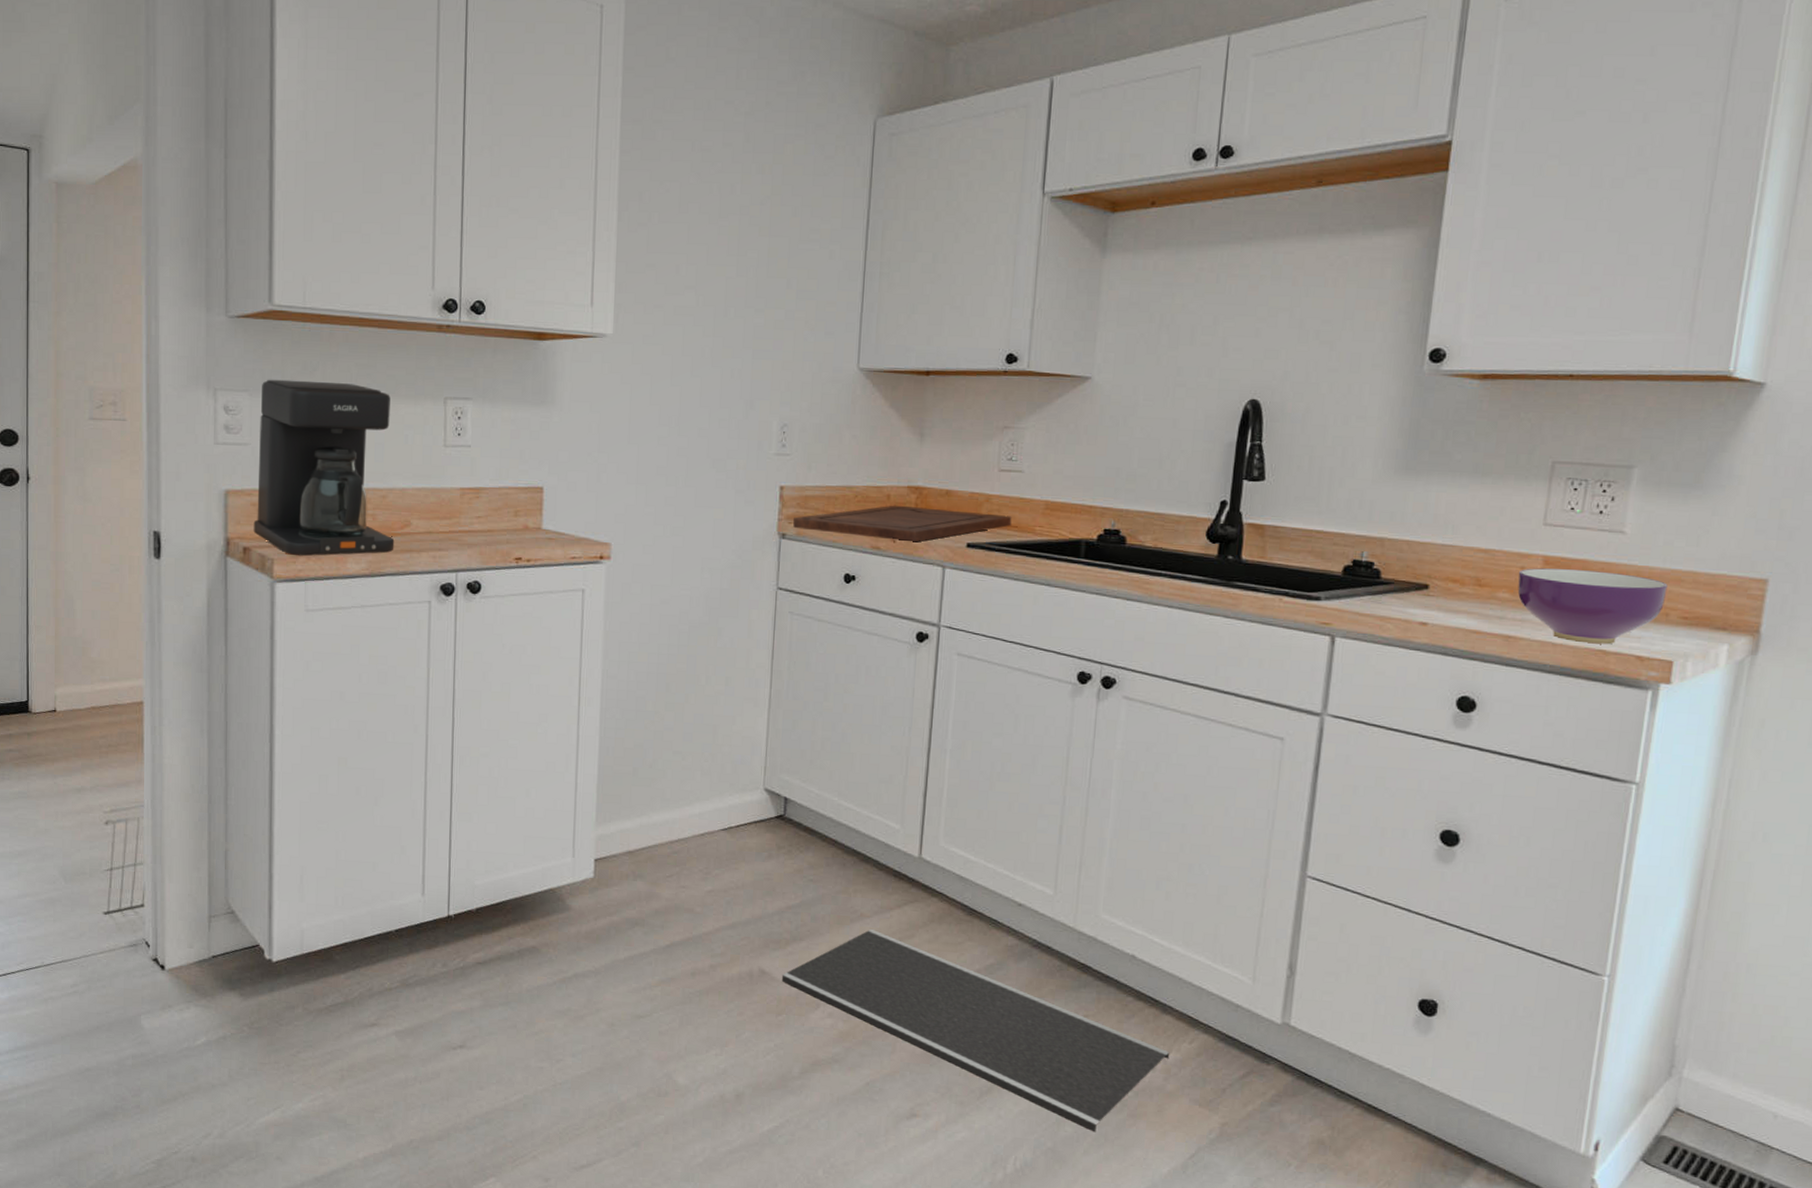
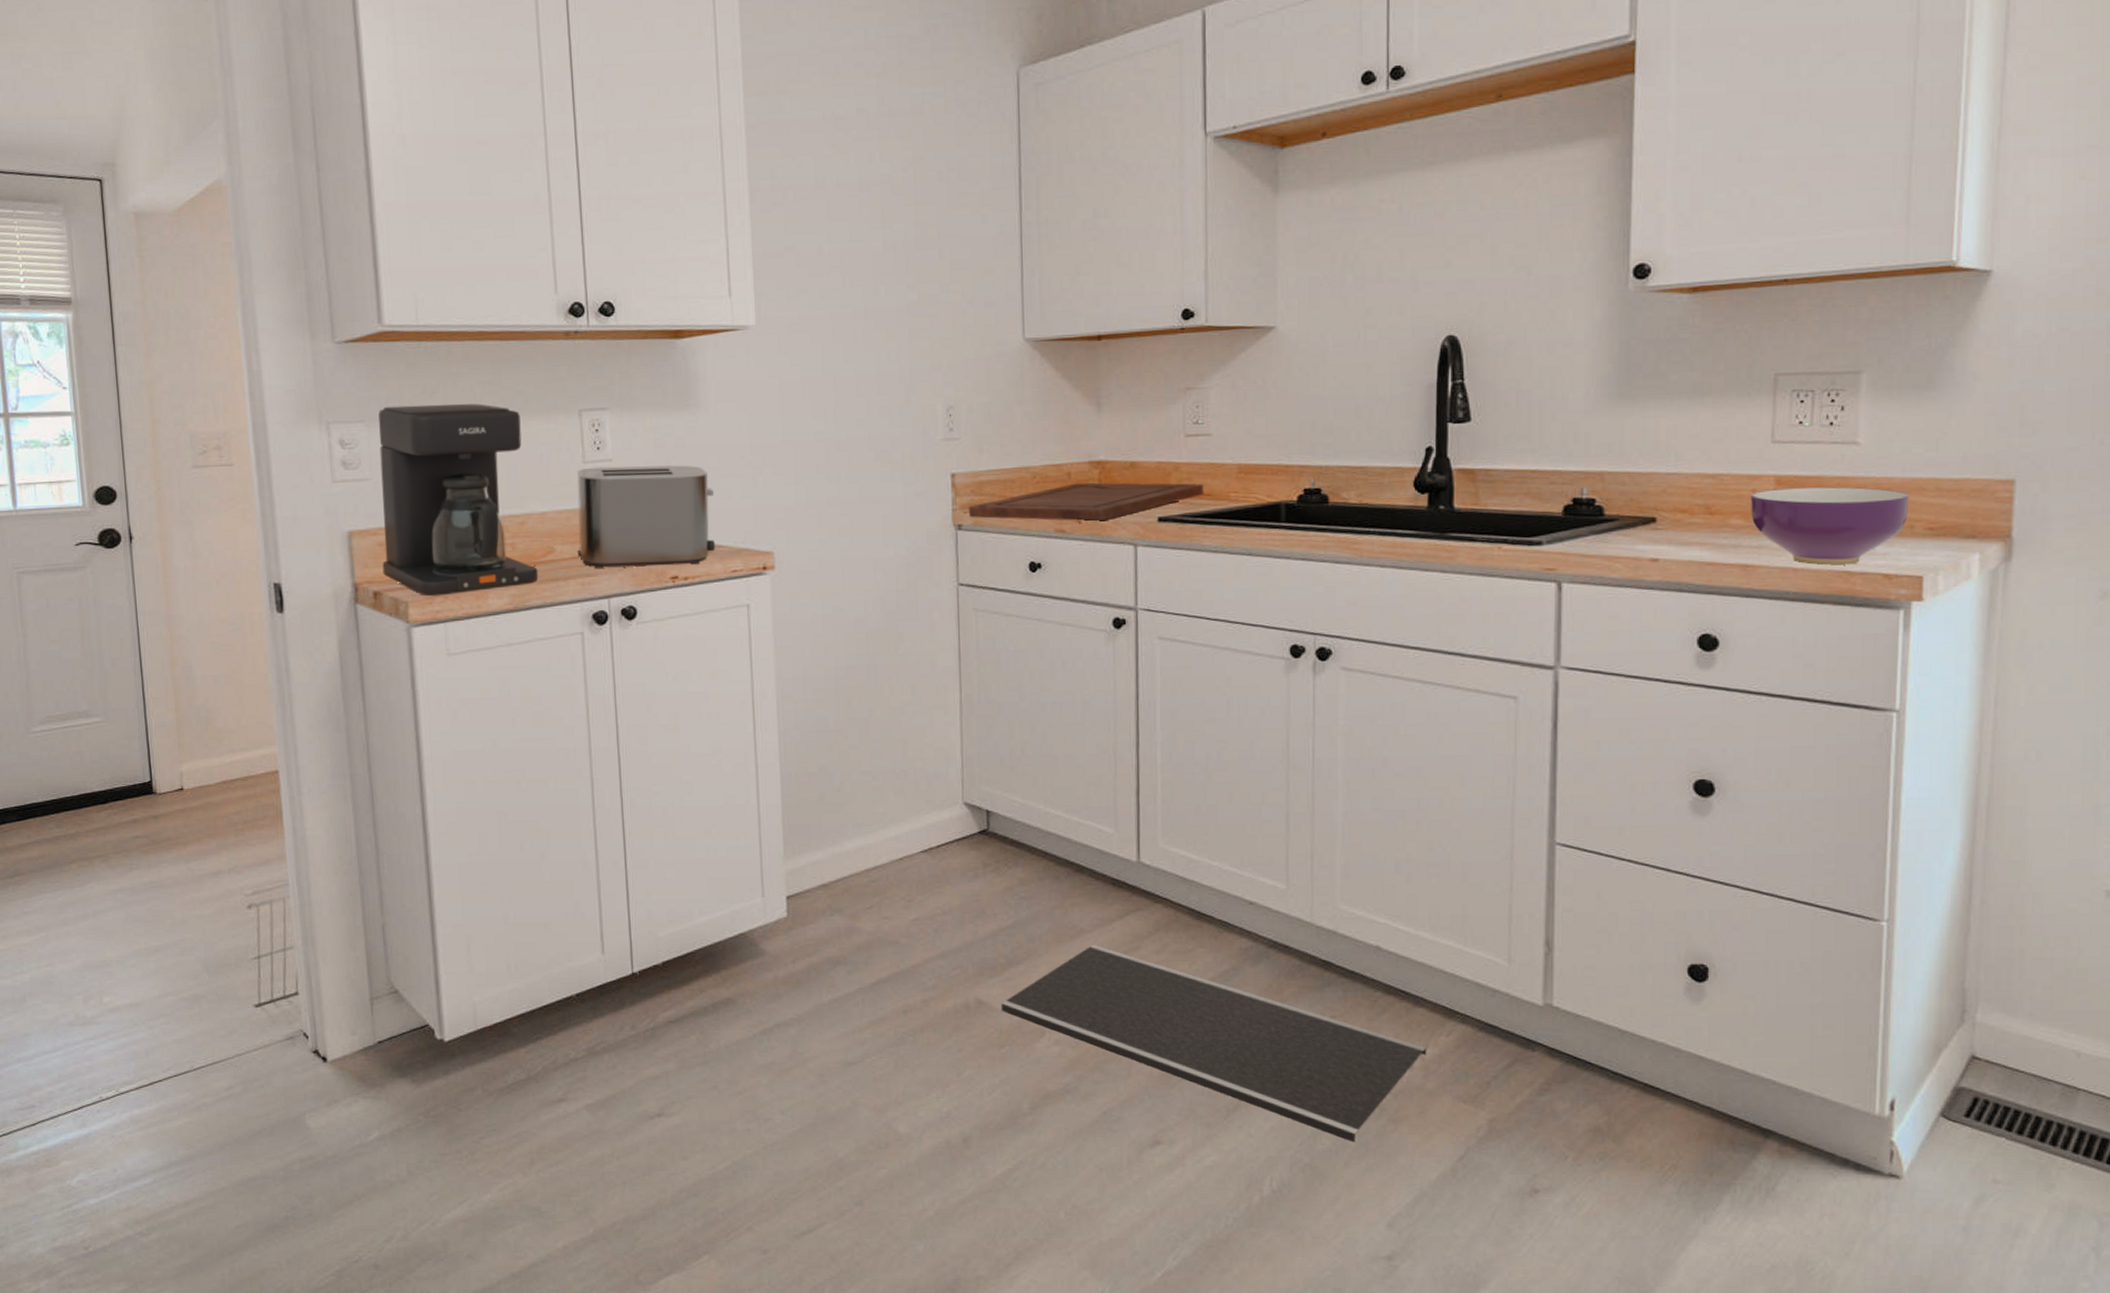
toaster: none [432,451,561,549] -> present [577,465,715,570]

